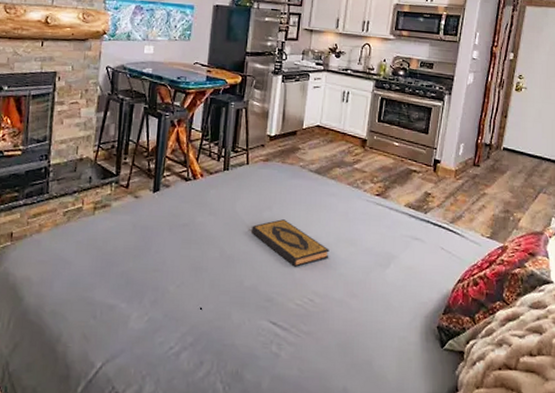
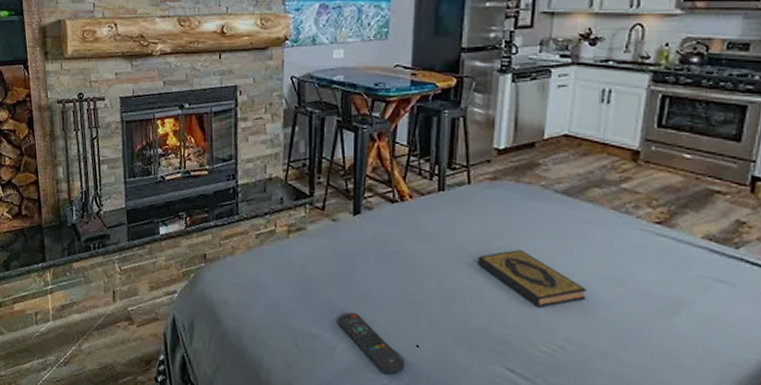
remote control: none [133,281,190,337] -> present [337,312,405,375]

